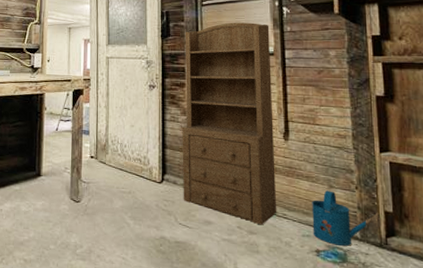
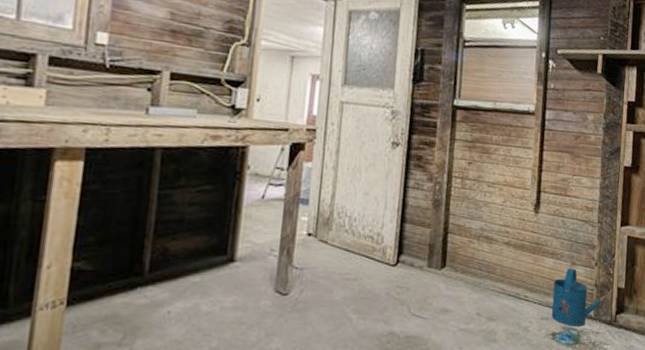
shelving unit: present [182,22,277,225] -> none [419,71,534,310]

